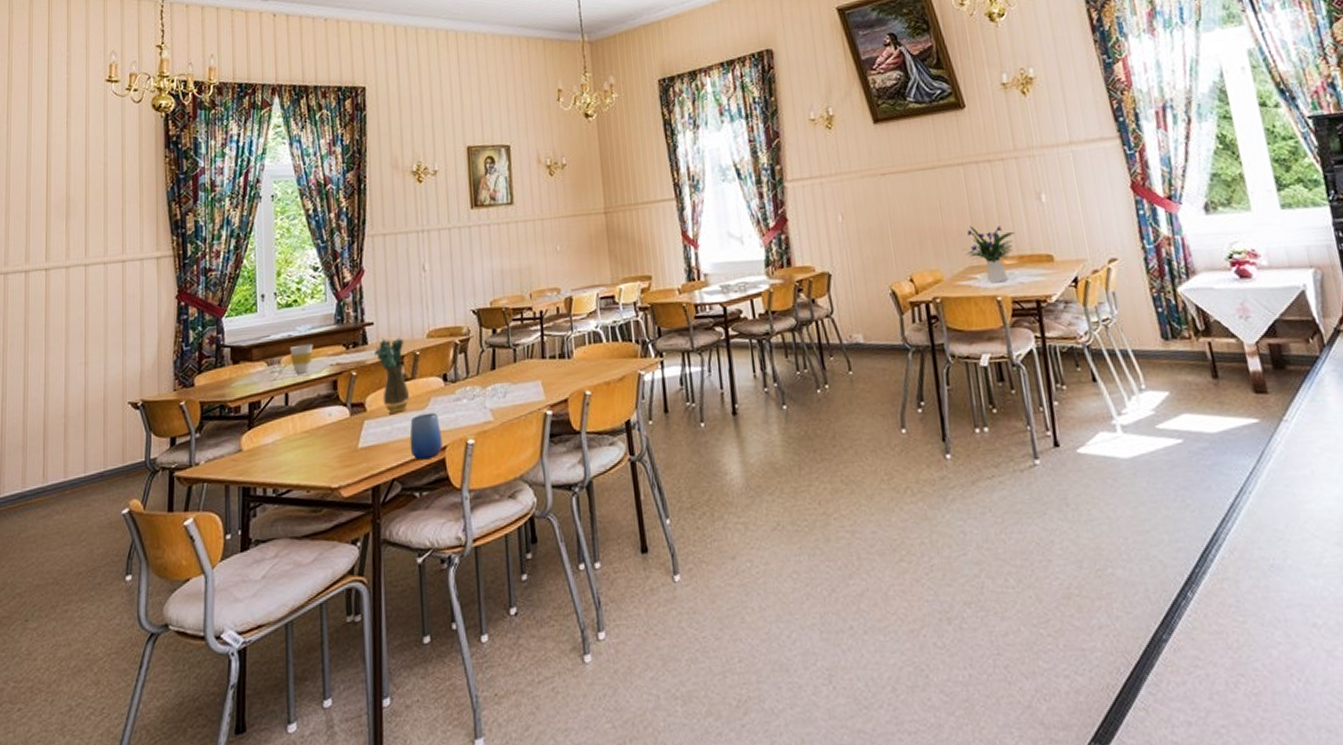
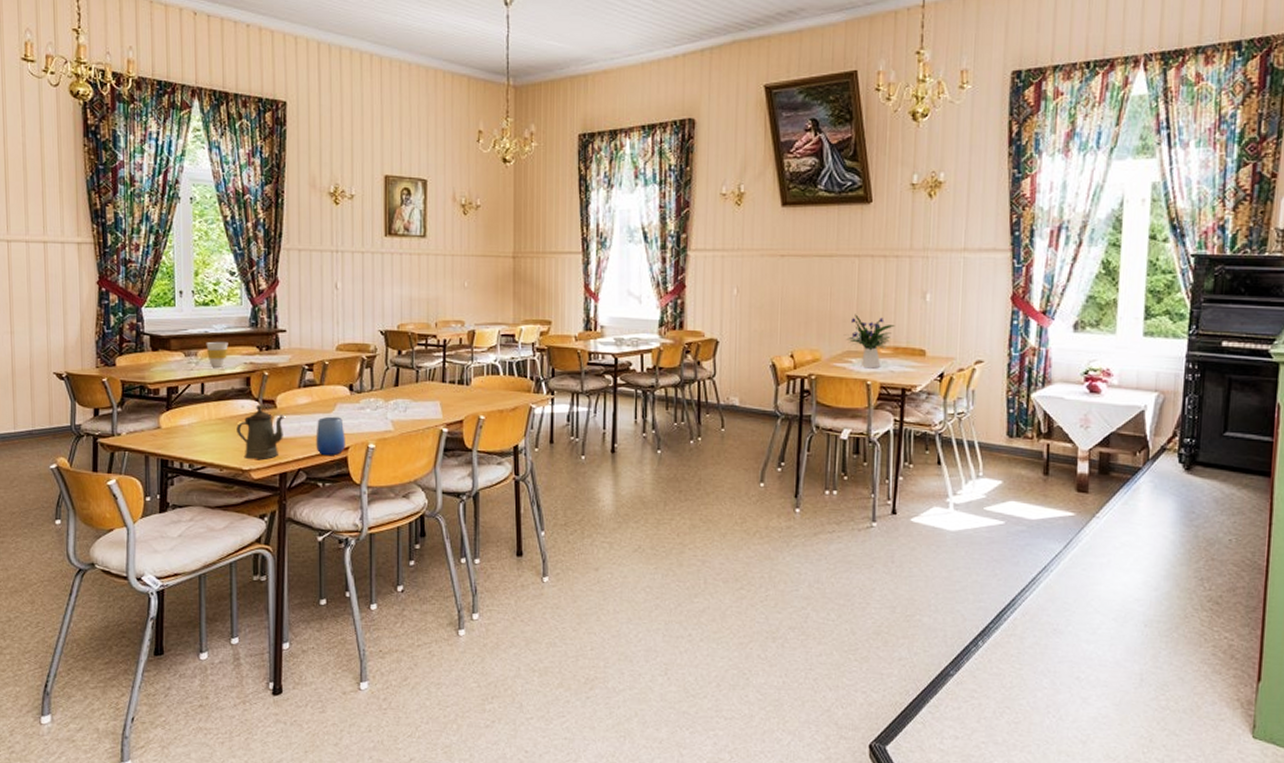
coffee pot: none [324,409,375,476] -> present [236,404,284,460]
vase: present [375,337,410,414] -> none [286,344,318,413]

